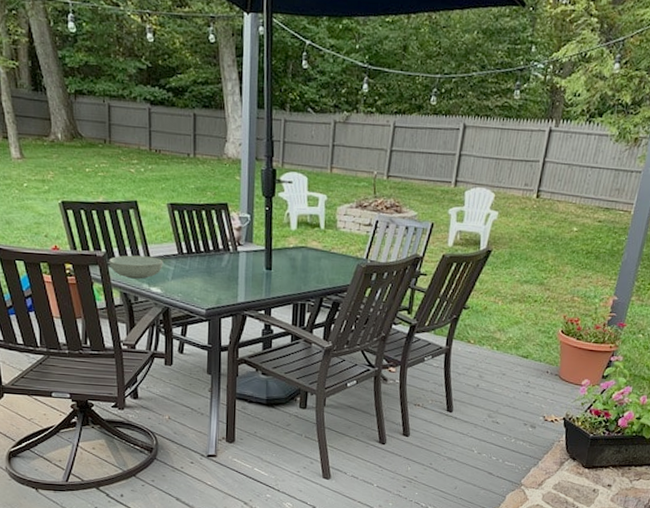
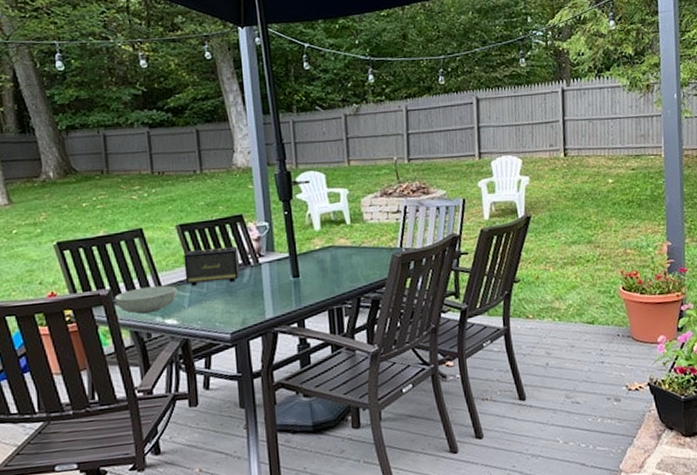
speaker: none [171,228,220,265] -> present [183,247,240,287]

